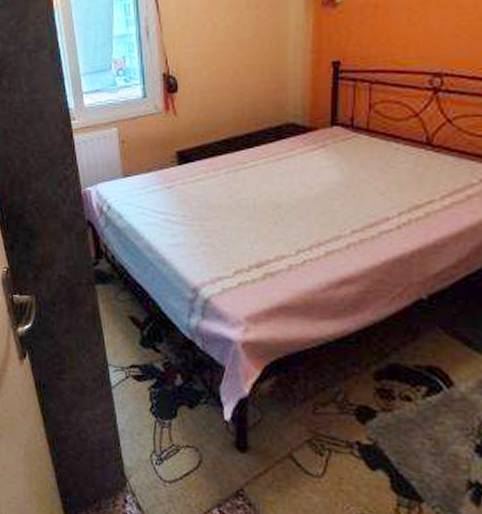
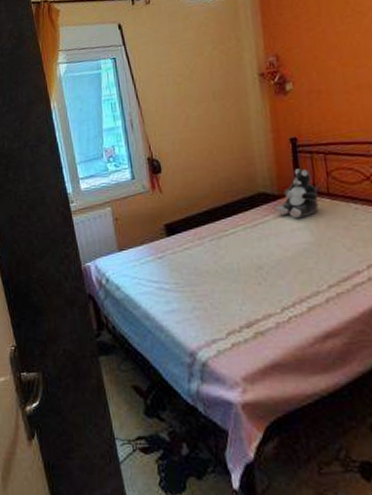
plush toy: none [304,98,355,154] -> present [275,168,319,218]

